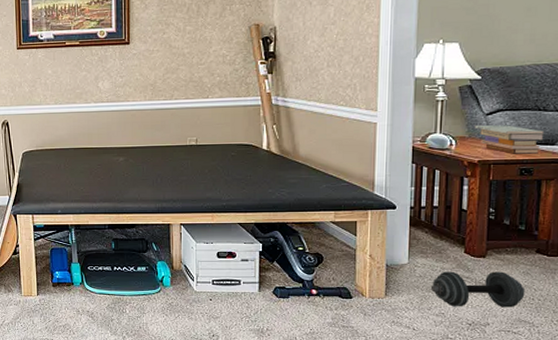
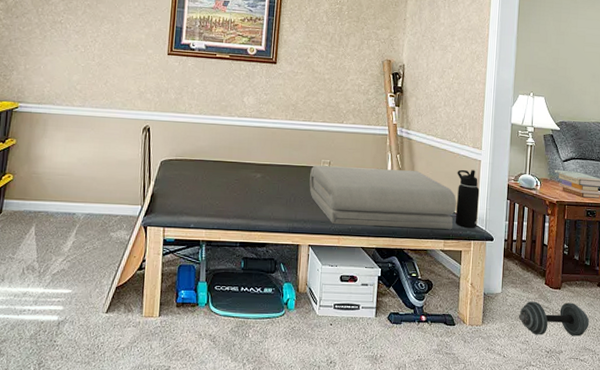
towel: none [176,141,347,202] -> present [309,165,456,229]
water bottle: none [347,134,376,198] -> present [455,169,480,229]

